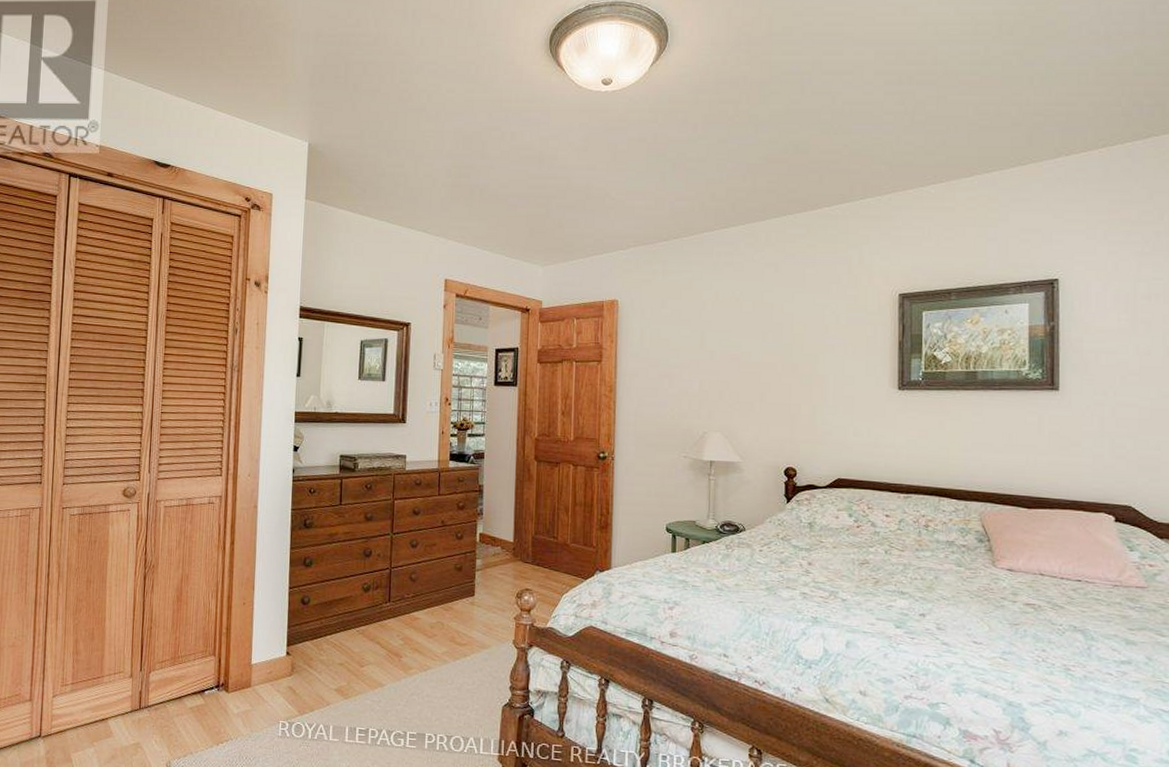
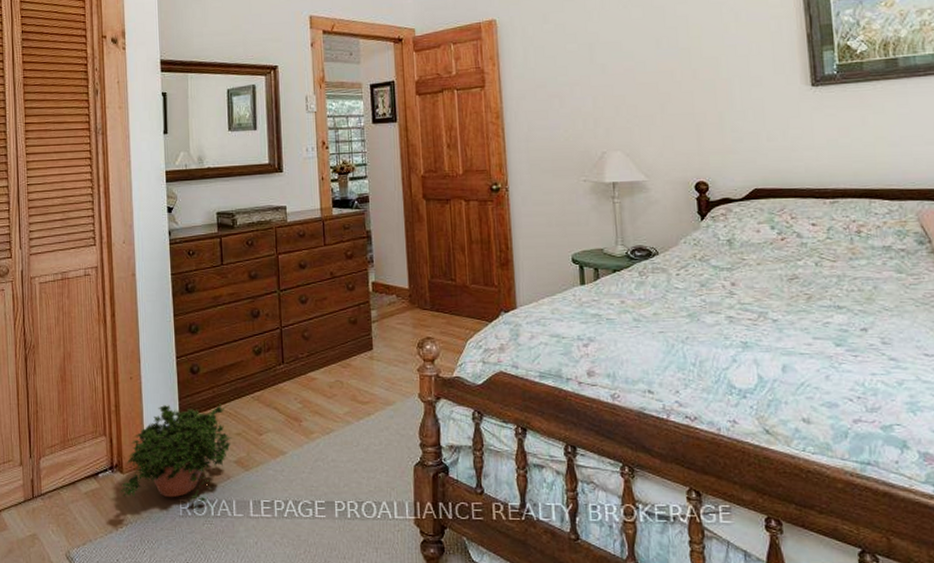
potted plant: none [224,631,336,728] -> present [120,404,233,506]

